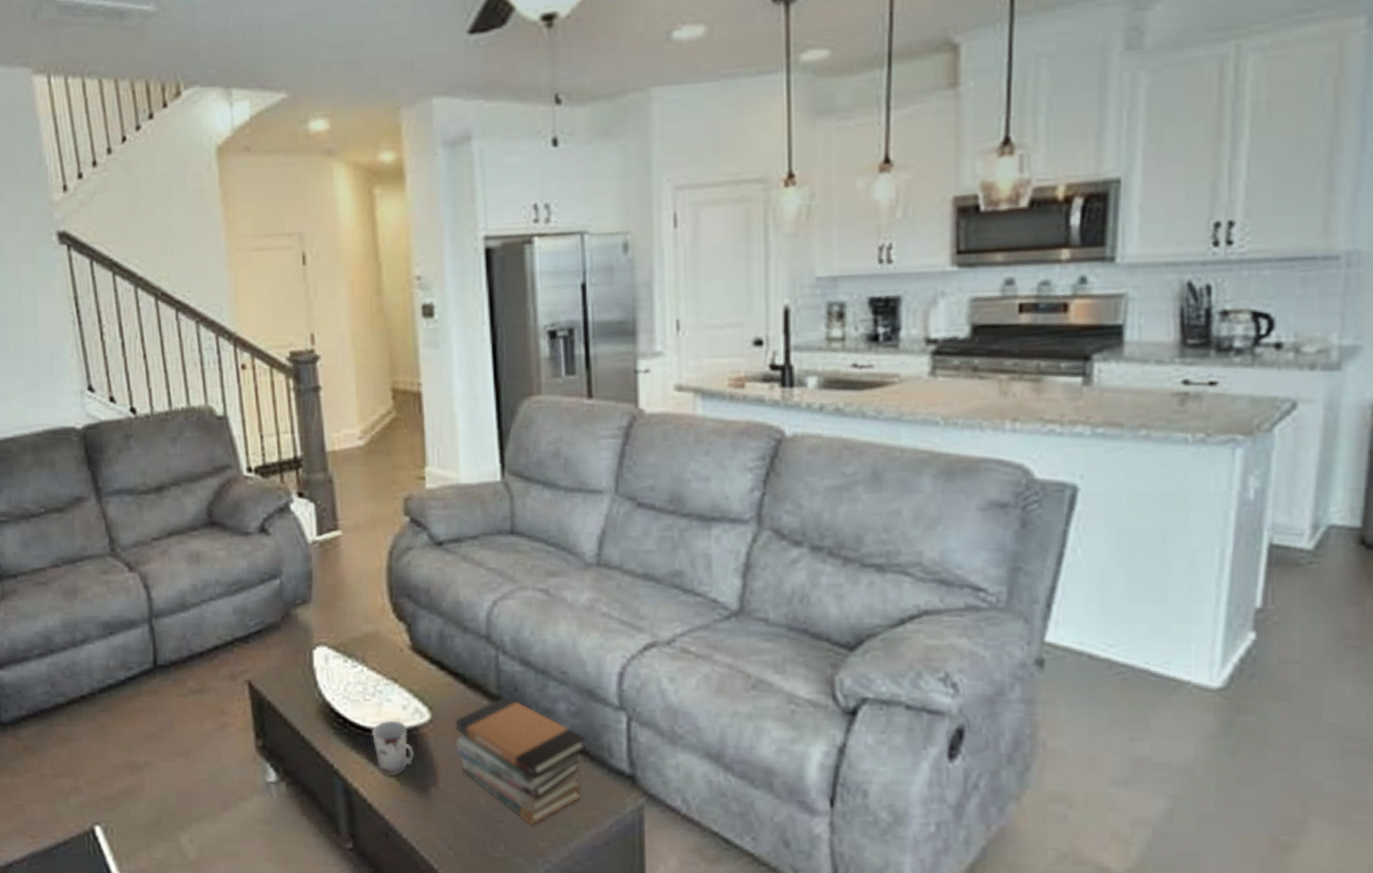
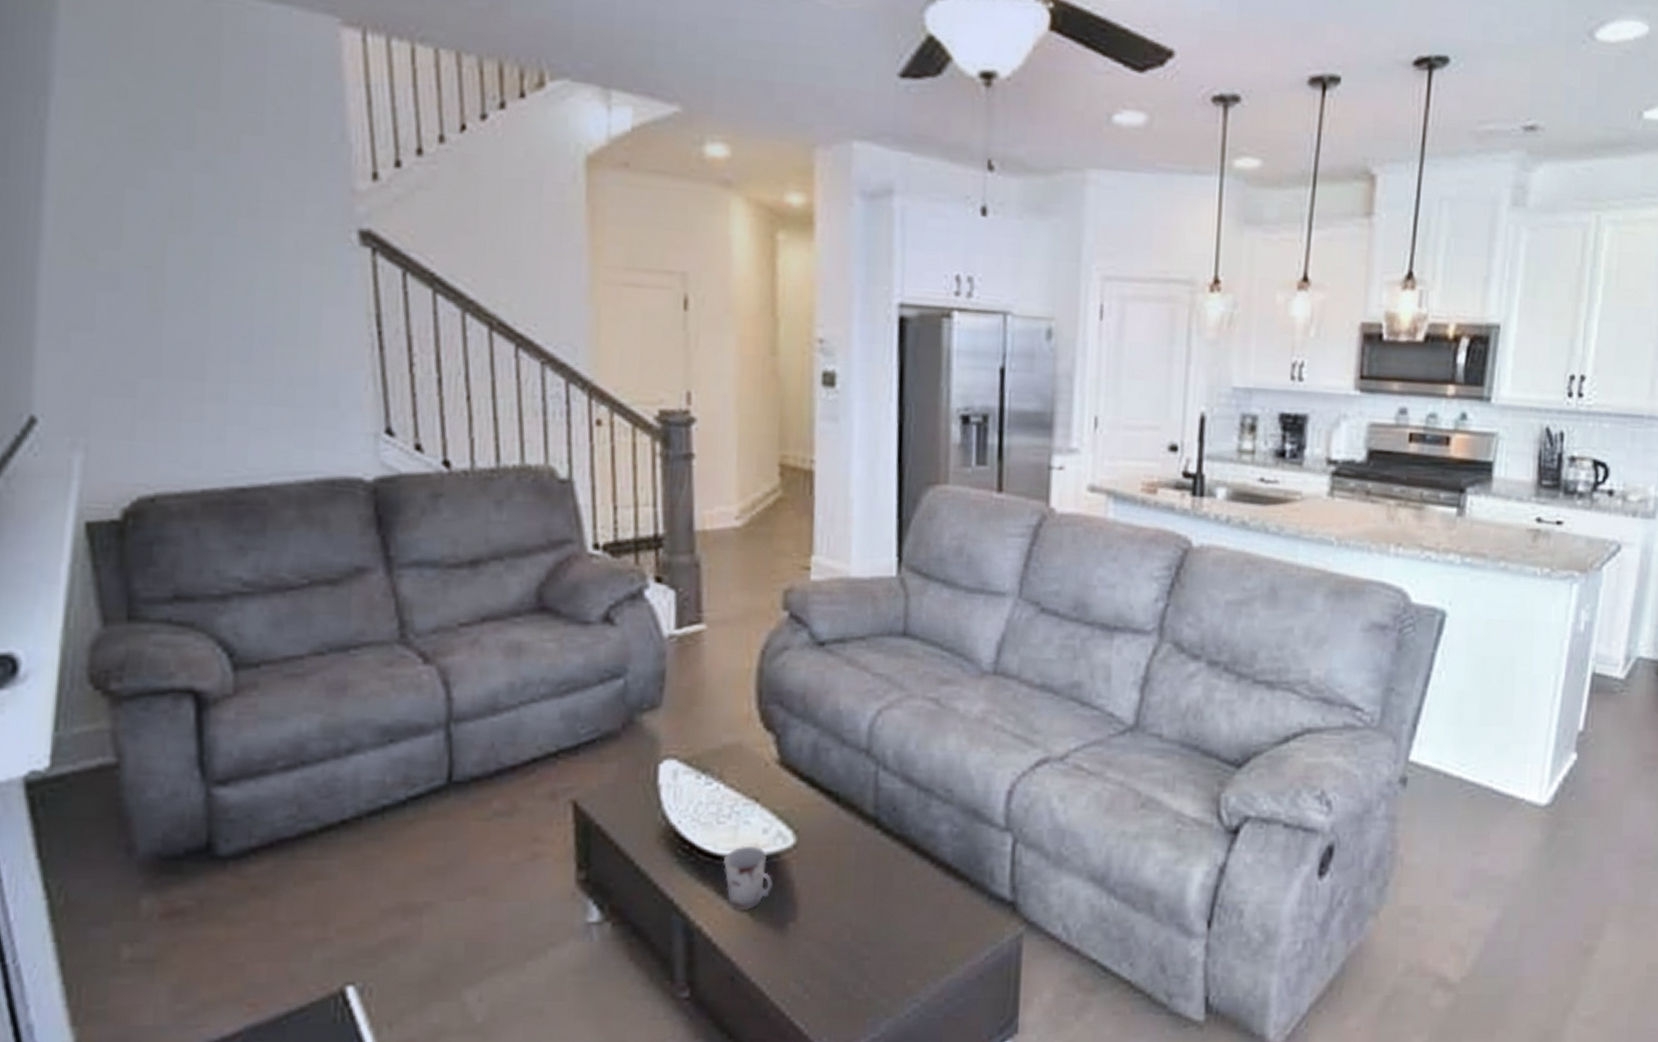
book stack: present [455,696,587,825] -> none [822,816,968,960]

